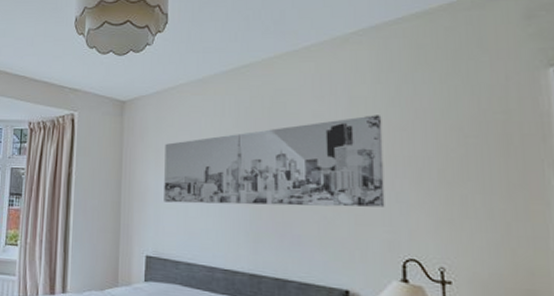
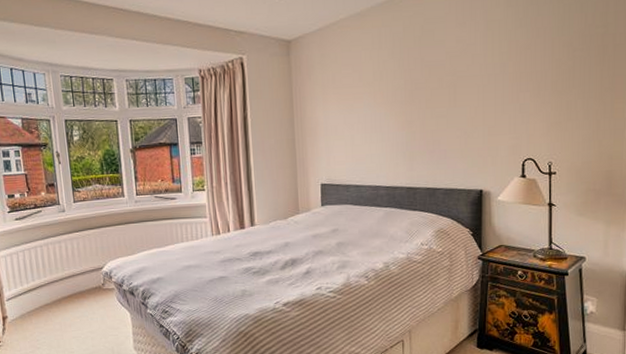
wall art: present [164,115,385,208] -> none [330,36,512,134]

